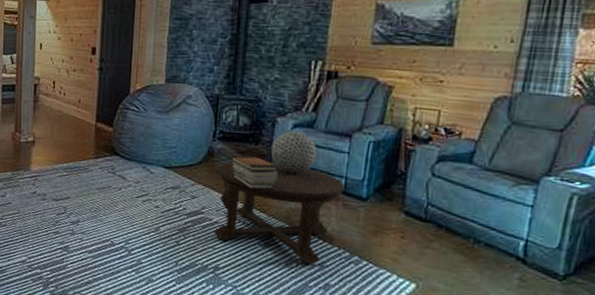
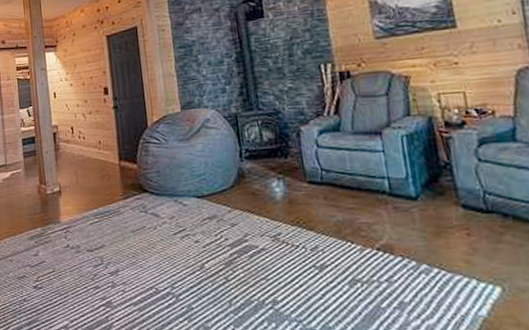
coffee table: present [213,161,344,264] -> none [253,173,390,281]
book stack: present [231,155,279,190] -> none [263,170,318,206]
decorative sphere: present [270,130,318,174] -> none [301,137,352,183]

